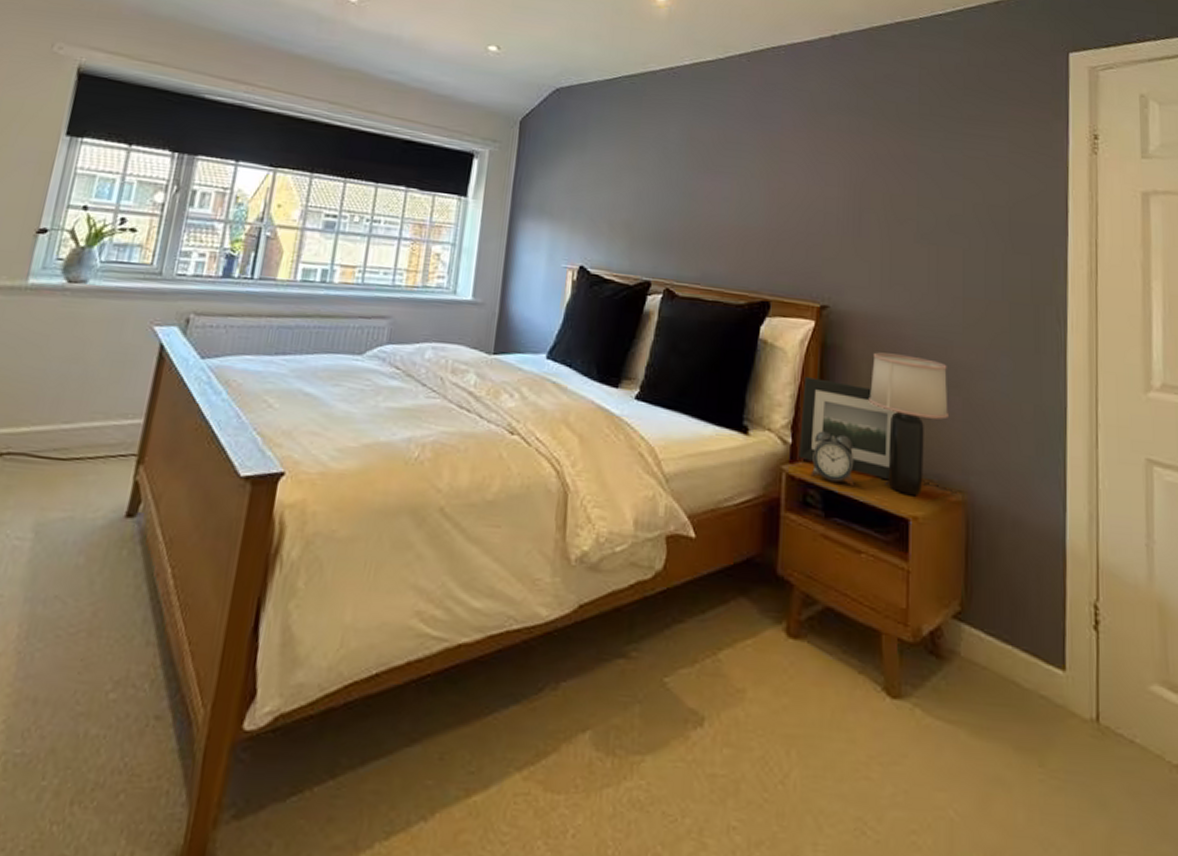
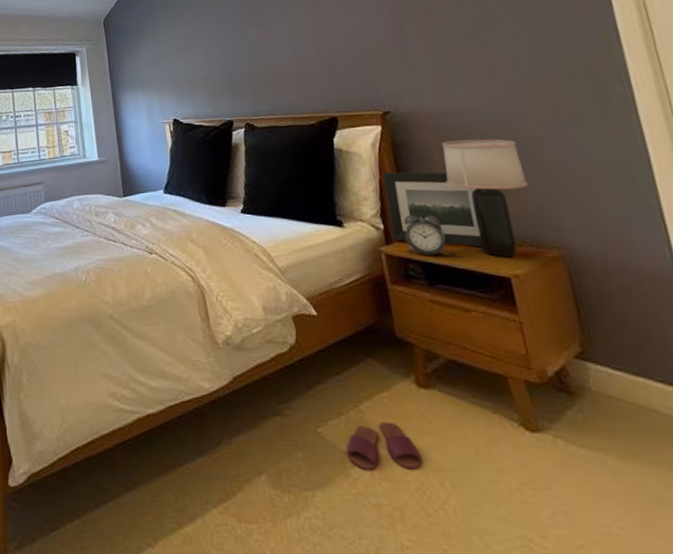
slippers: none [691,674,773,735] -> present [346,421,422,470]

